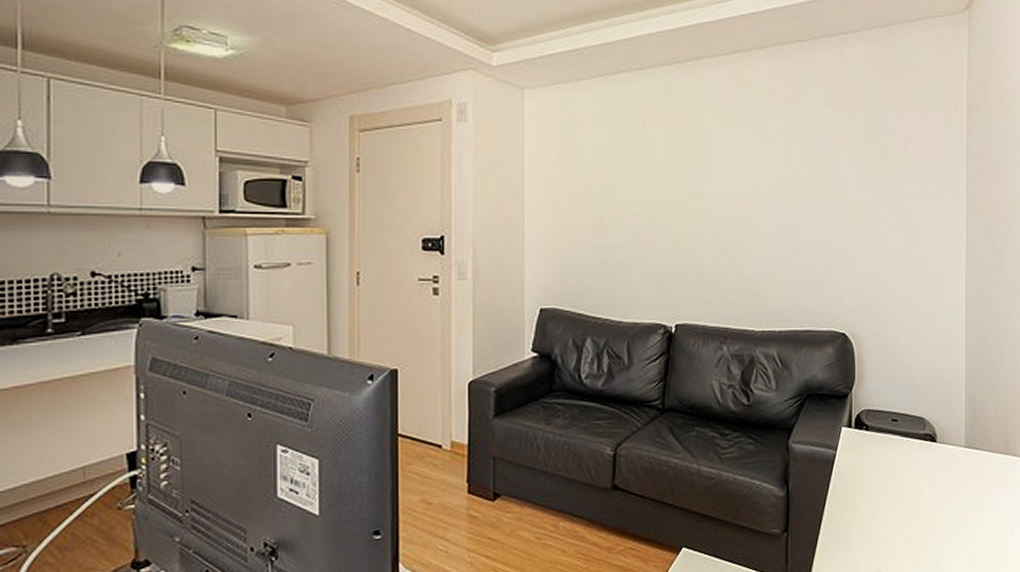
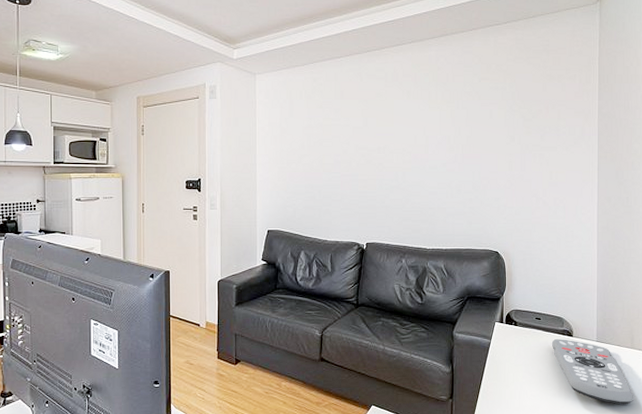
remote control: none [912,445,1008,527] -> present [552,339,633,405]

